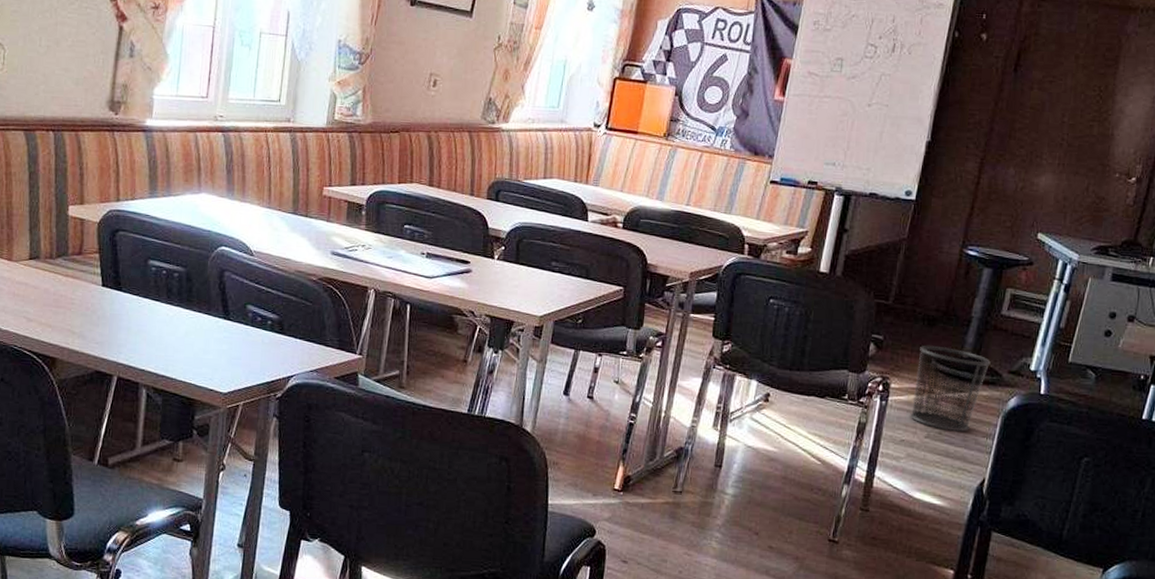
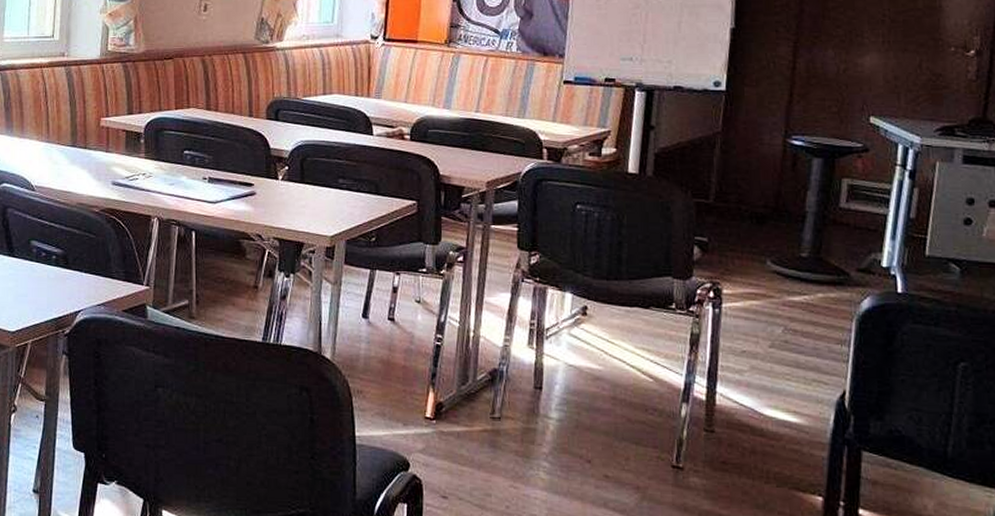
waste bin: present [910,345,991,431] -> none [749,245,835,338]

